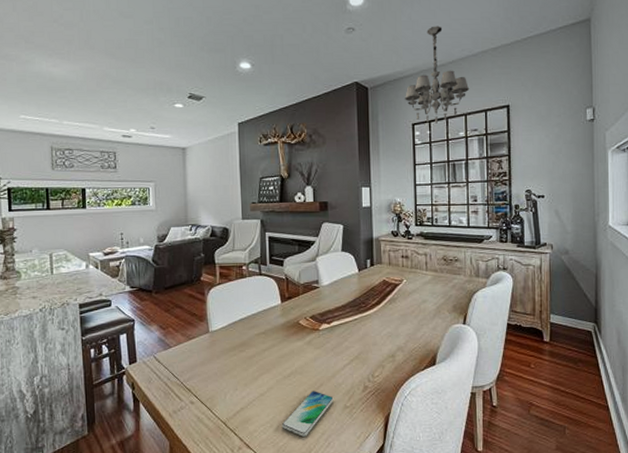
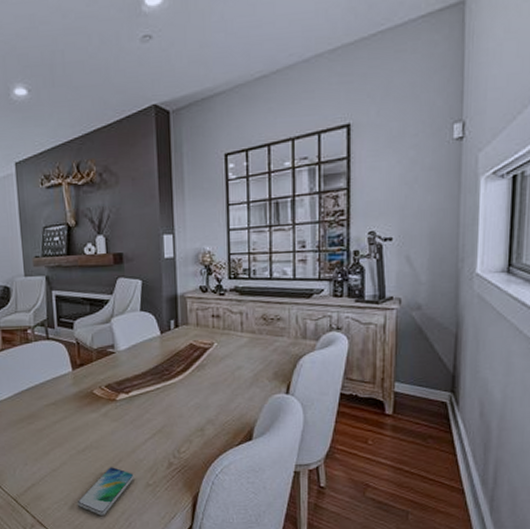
chandelier: present [405,25,470,124] -> none [216,24,299,153]

